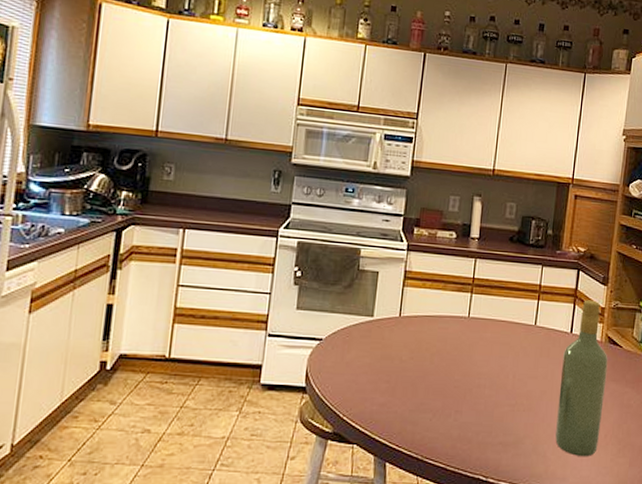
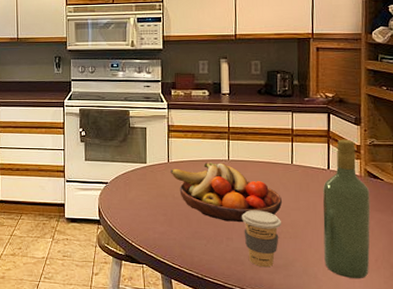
fruit bowl: none [401,318,521,393] -> present [171,161,283,223]
coffee cup: none [475,378,517,446] -> present [242,210,281,268]

